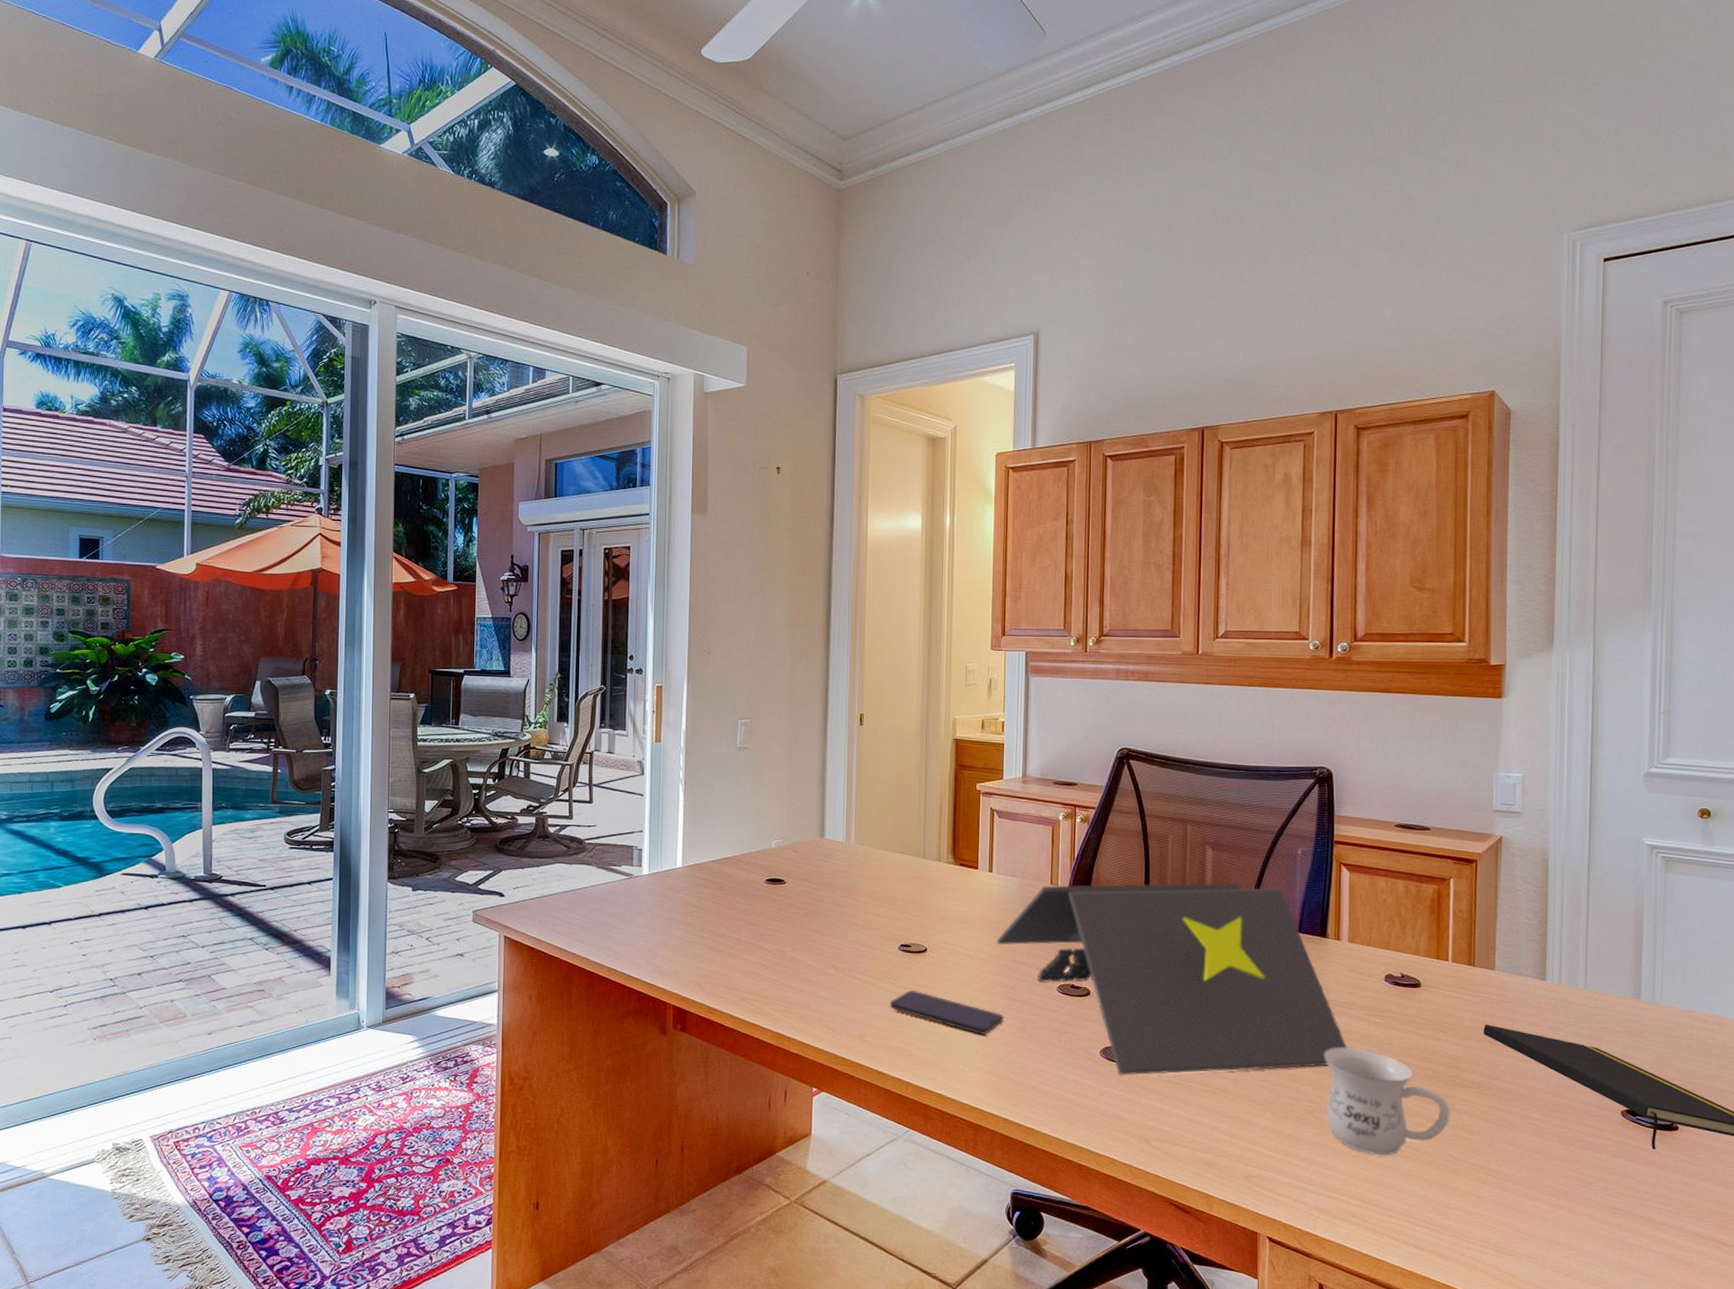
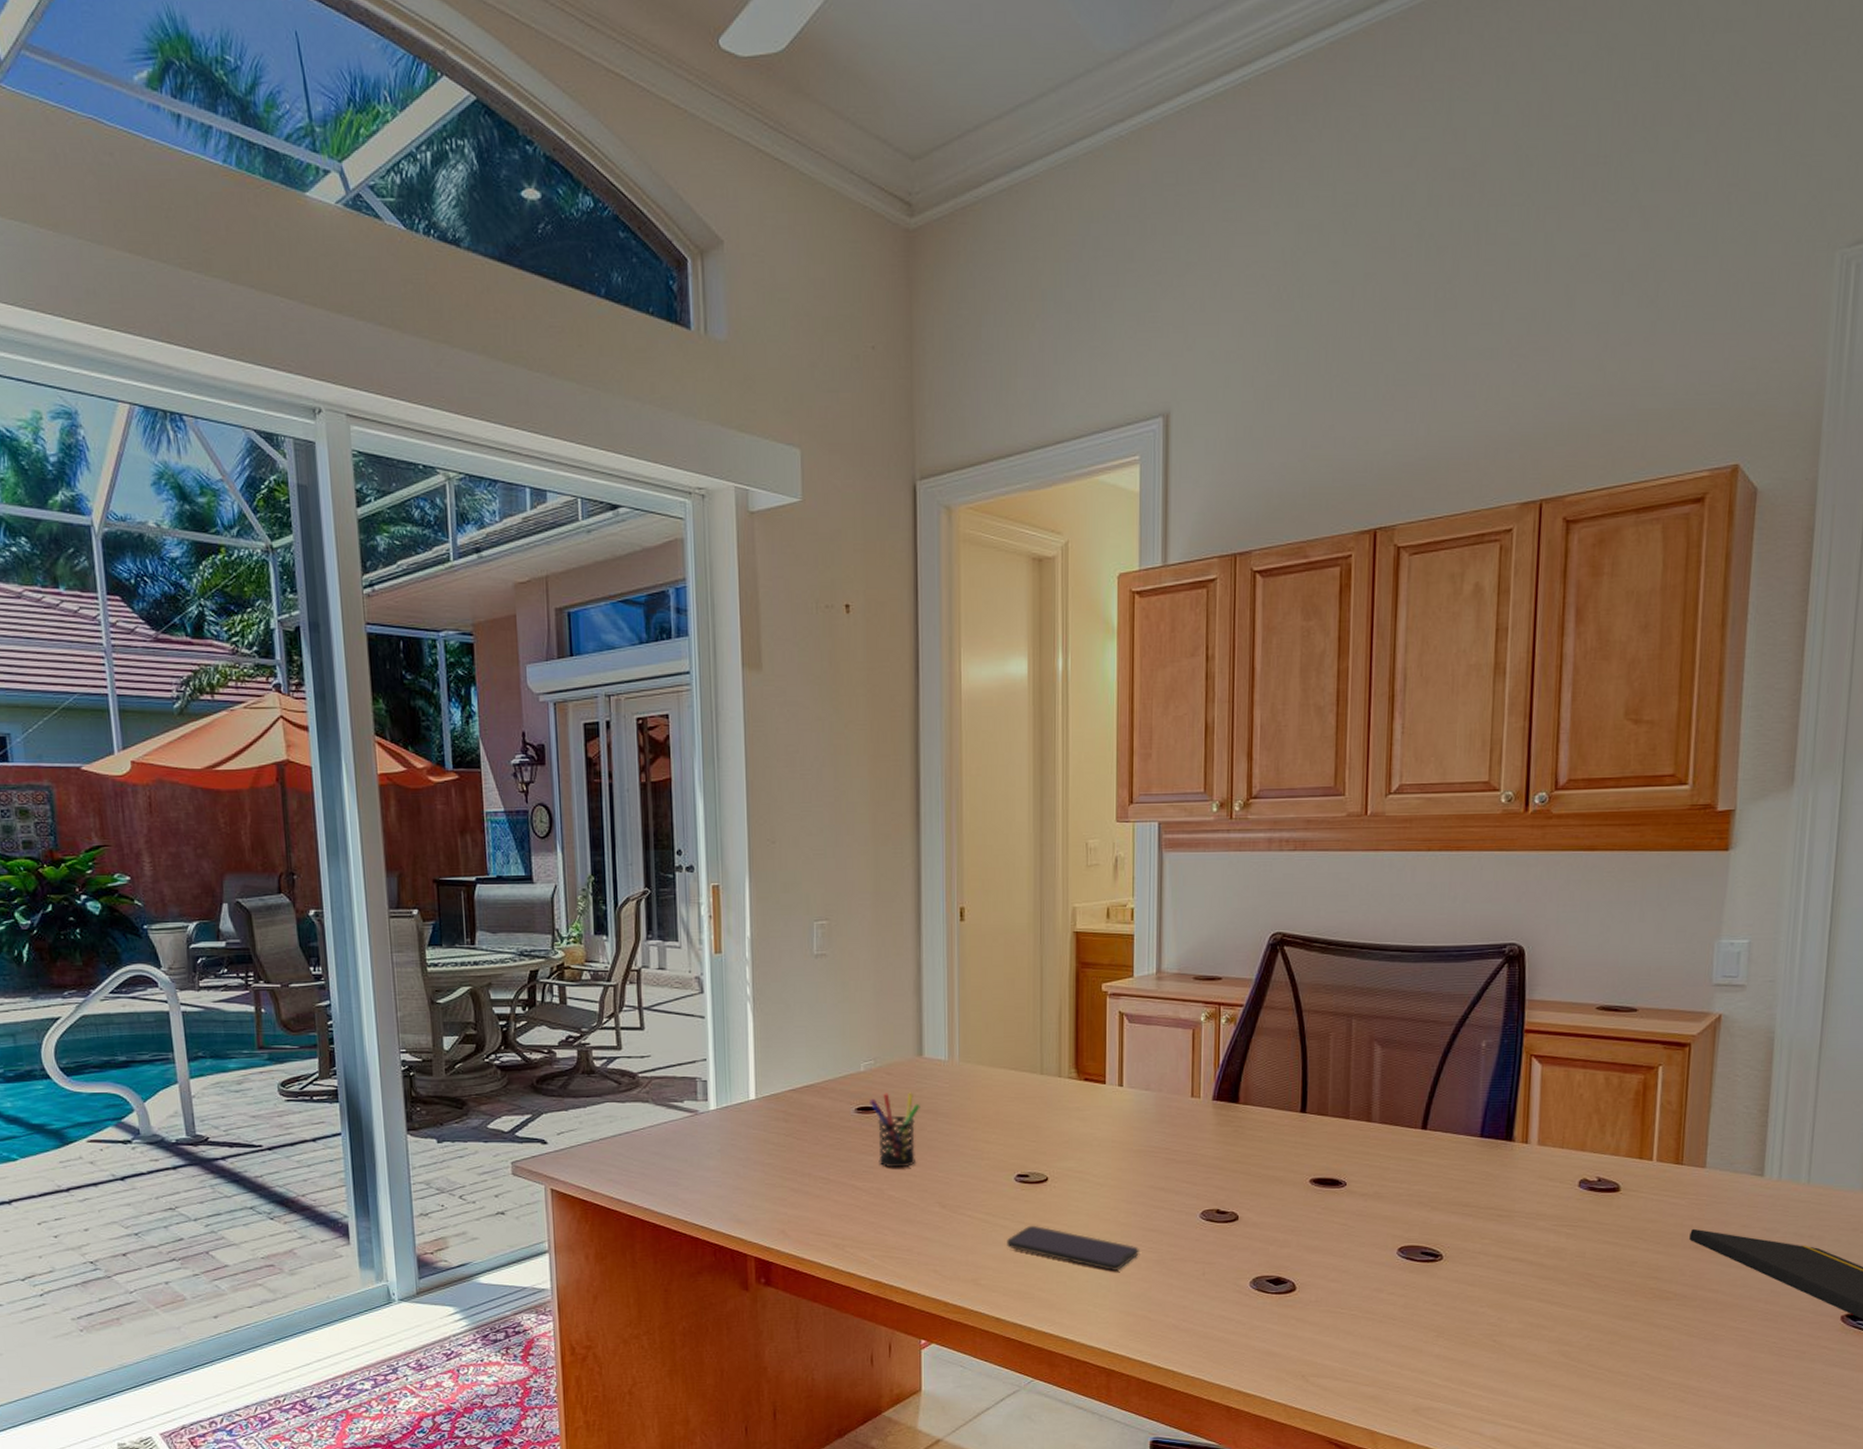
pen holder: none [778,867,820,934] -> present [870,1092,920,1168]
laptop: present [996,882,1348,1076] -> none [1129,1084,1534,1307]
mug: present [1323,1047,1451,1156] -> none [1506,1262,1649,1379]

